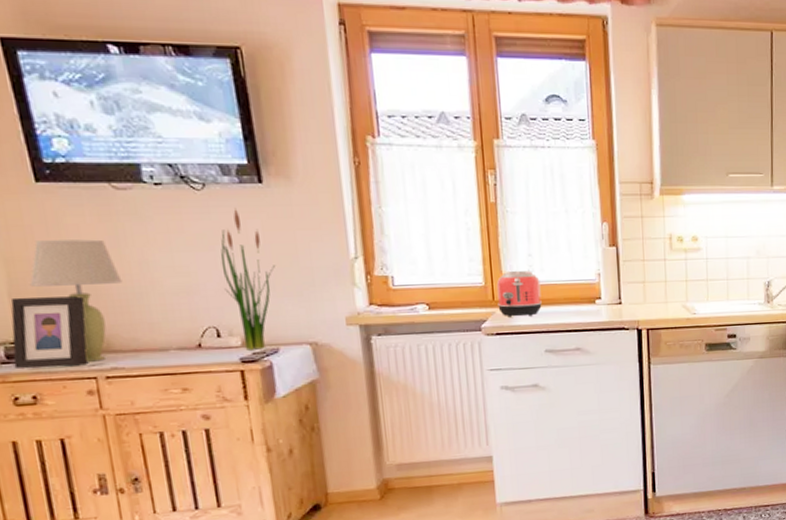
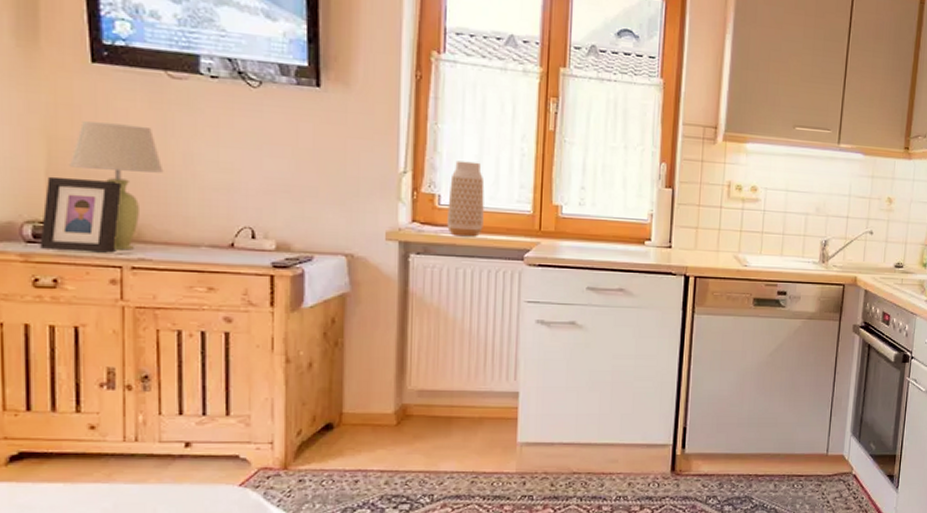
plant: present [220,207,275,350] -> none [266,109,321,256]
vase: none [401,241,439,315] -> present [447,161,485,238]
toaster: present [496,271,542,317] -> none [544,202,590,251]

